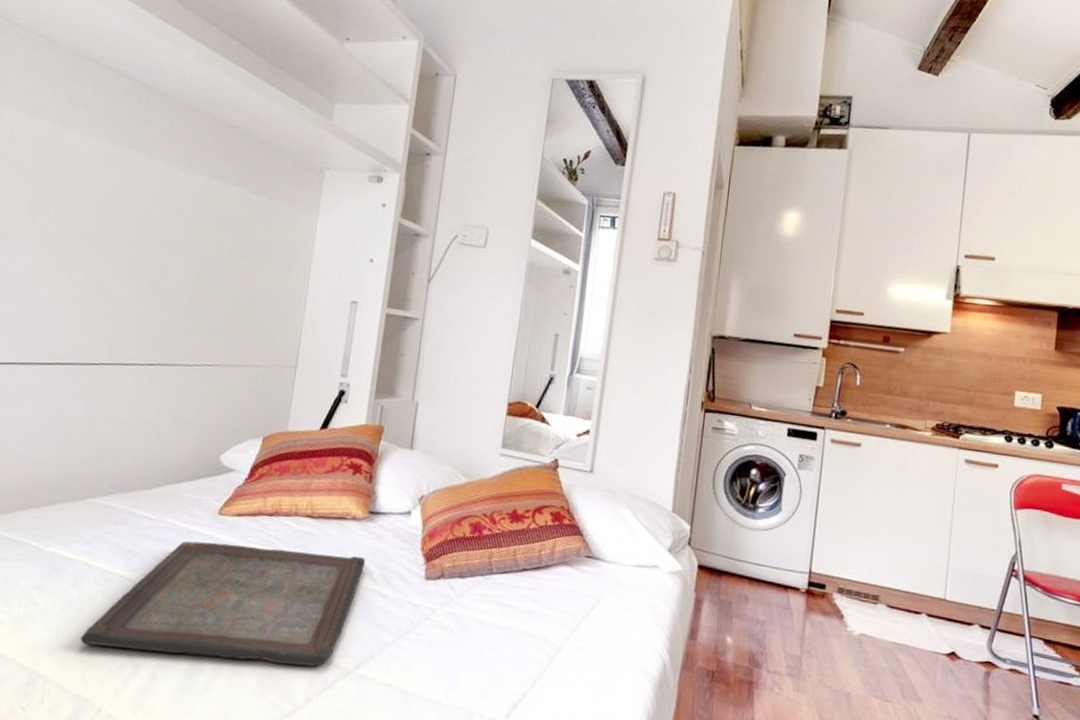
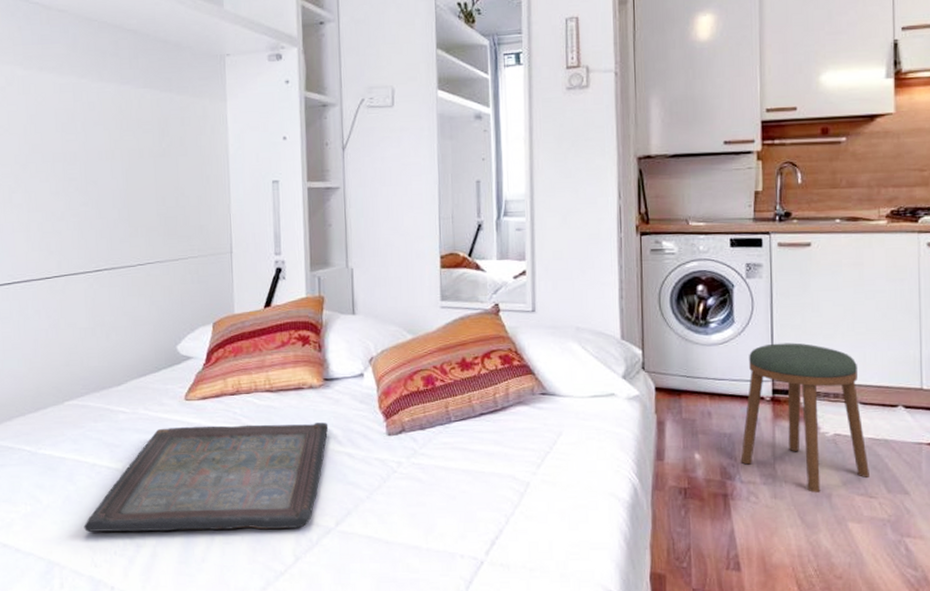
stool: none [769,536,889,691] -> present [740,342,869,492]

